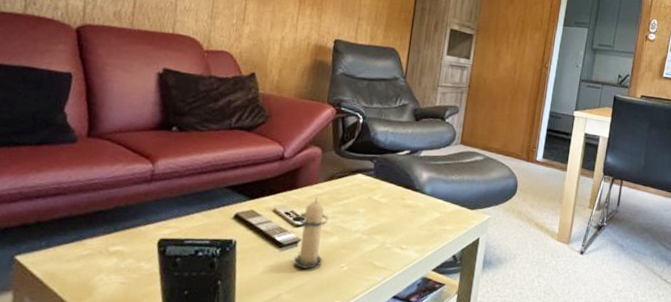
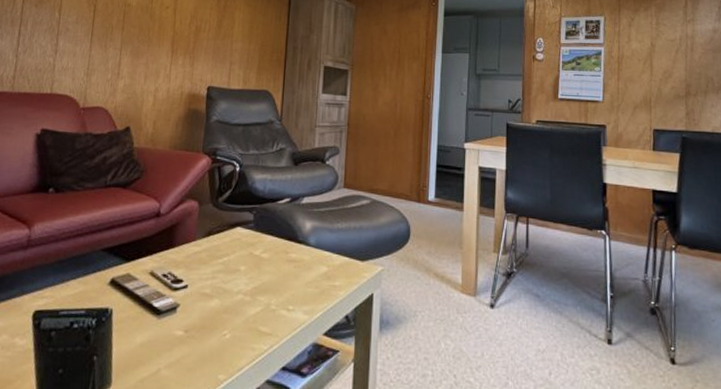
candle: present [293,197,329,269] -> none [172,256,208,338]

